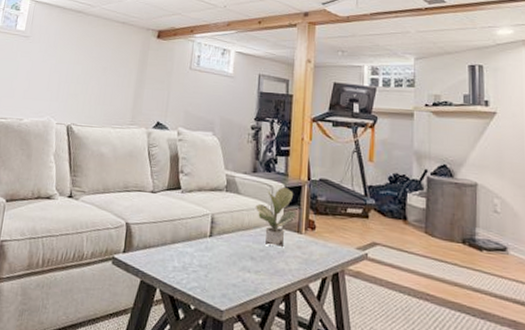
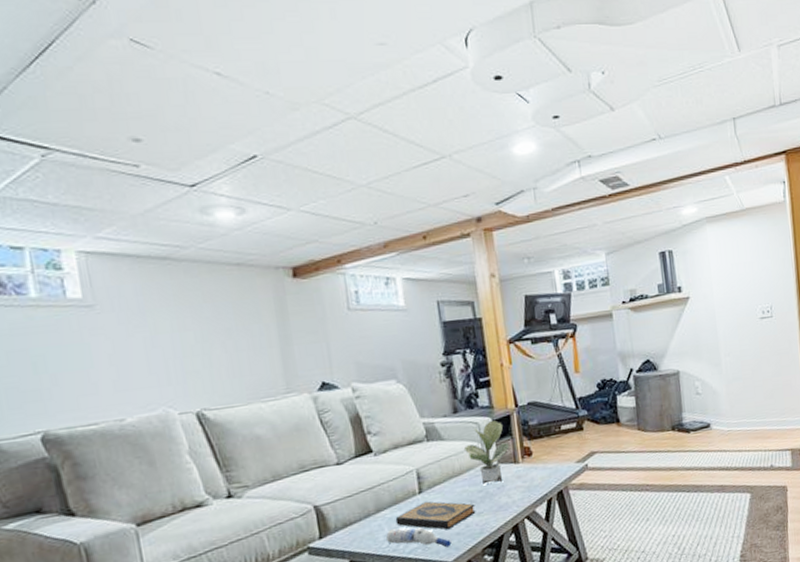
water bottle: none [174,262,227,296] -> present [386,527,452,548]
hardback book: none [185,245,255,279] -> present [395,501,476,530]

